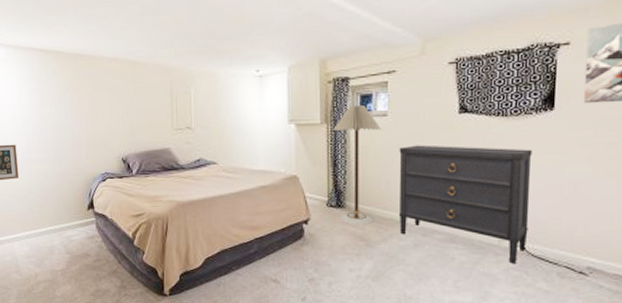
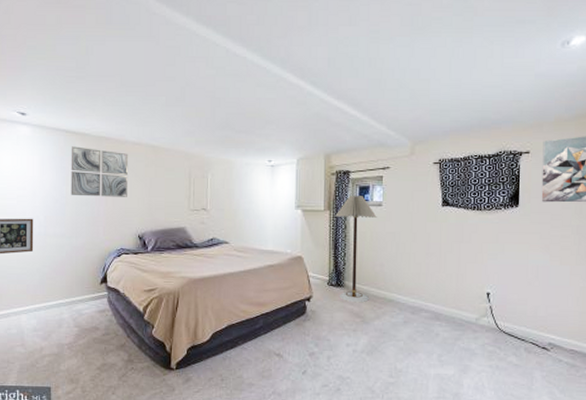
wall art: none [46,66,108,119] -> present [71,146,129,197]
dresser: present [398,145,532,264] -> none [390,232,502,340]

